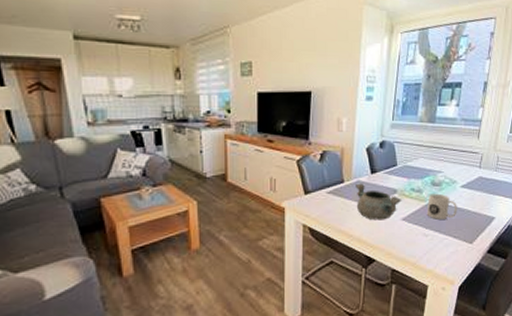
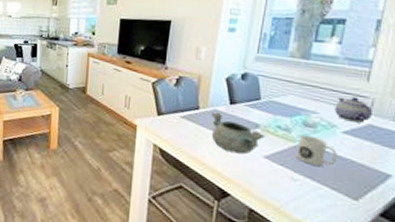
teapot: none [455,153,481,176] -> present [335,96,372,123]

